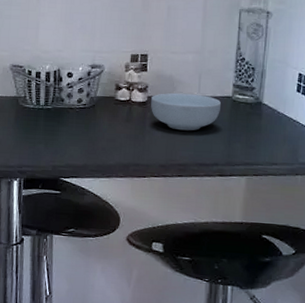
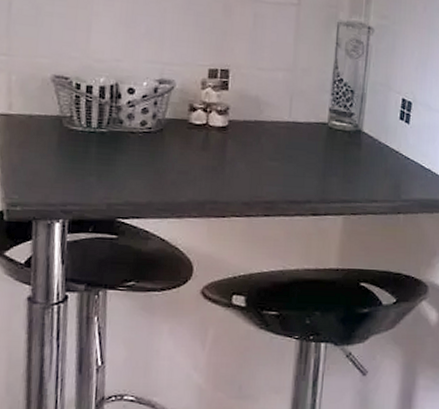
cereal bowl: present [151,92,222,131] -> none [232,116,316,162]

